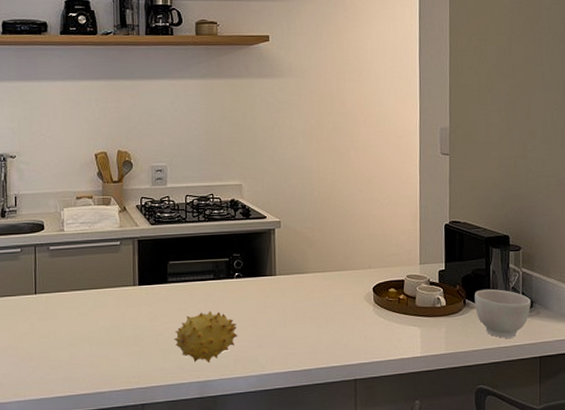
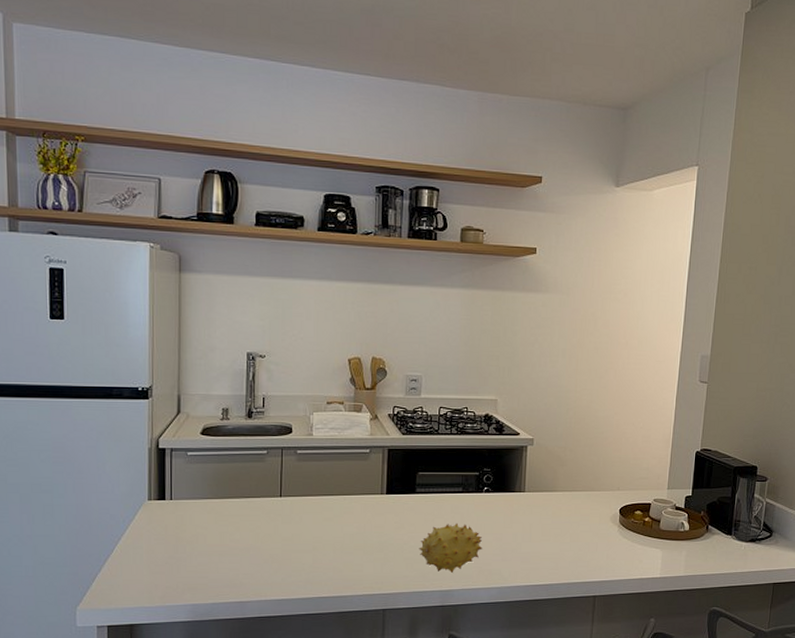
bowl: present [475,289,531,338] -> none [717,516,771,564]

